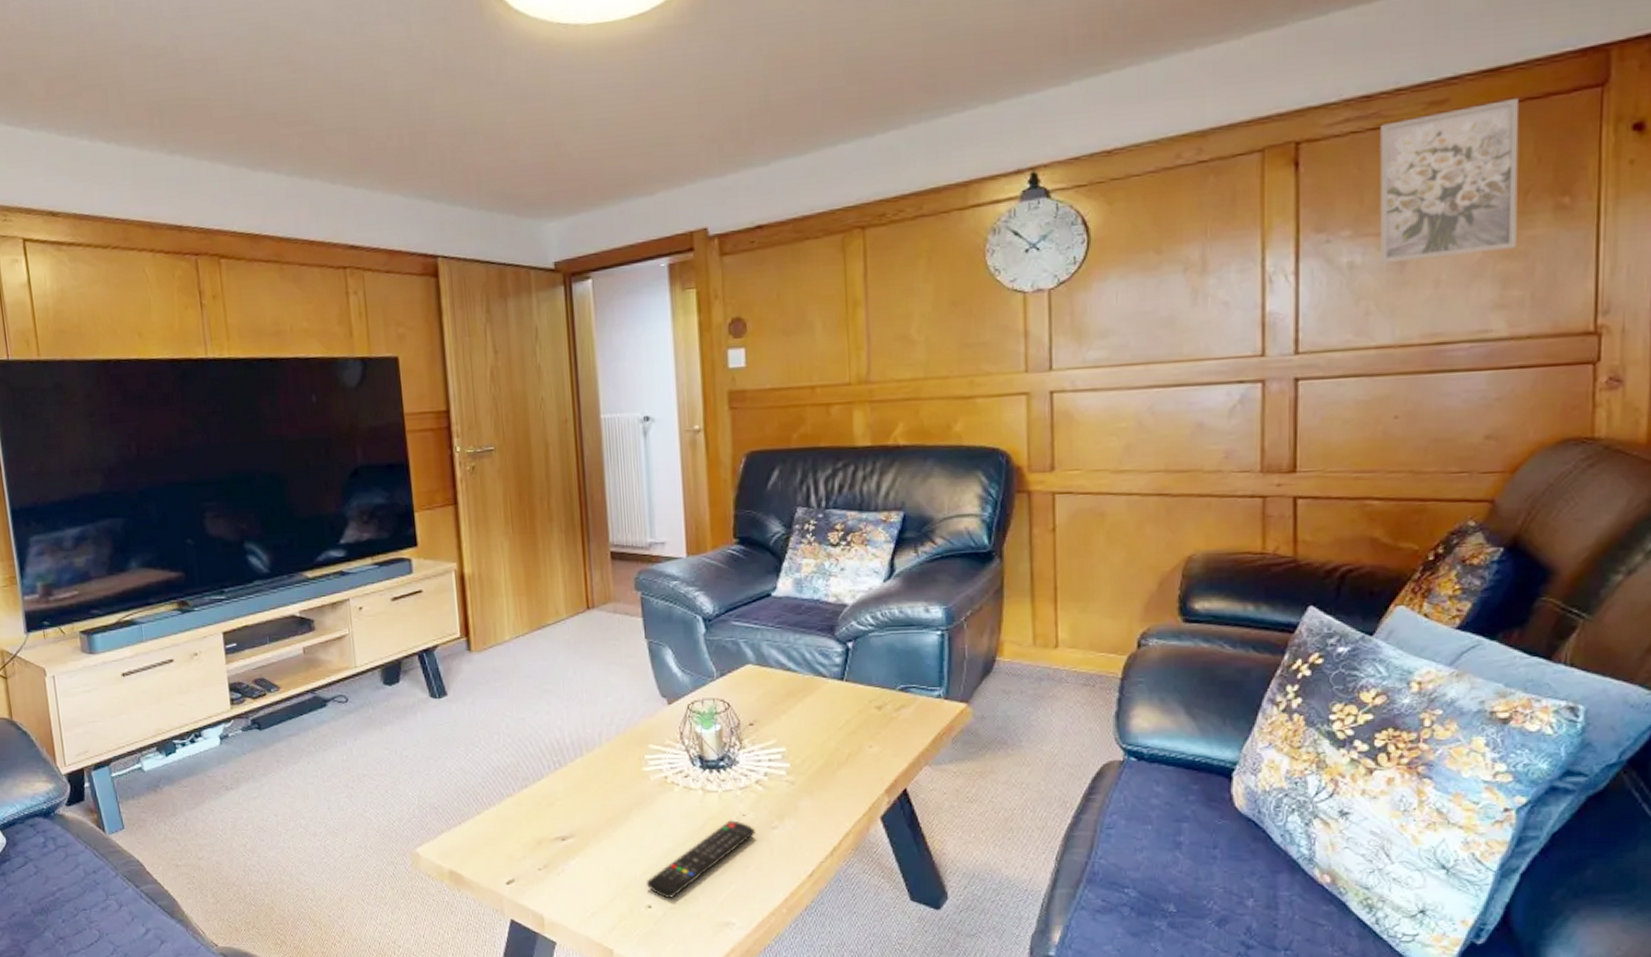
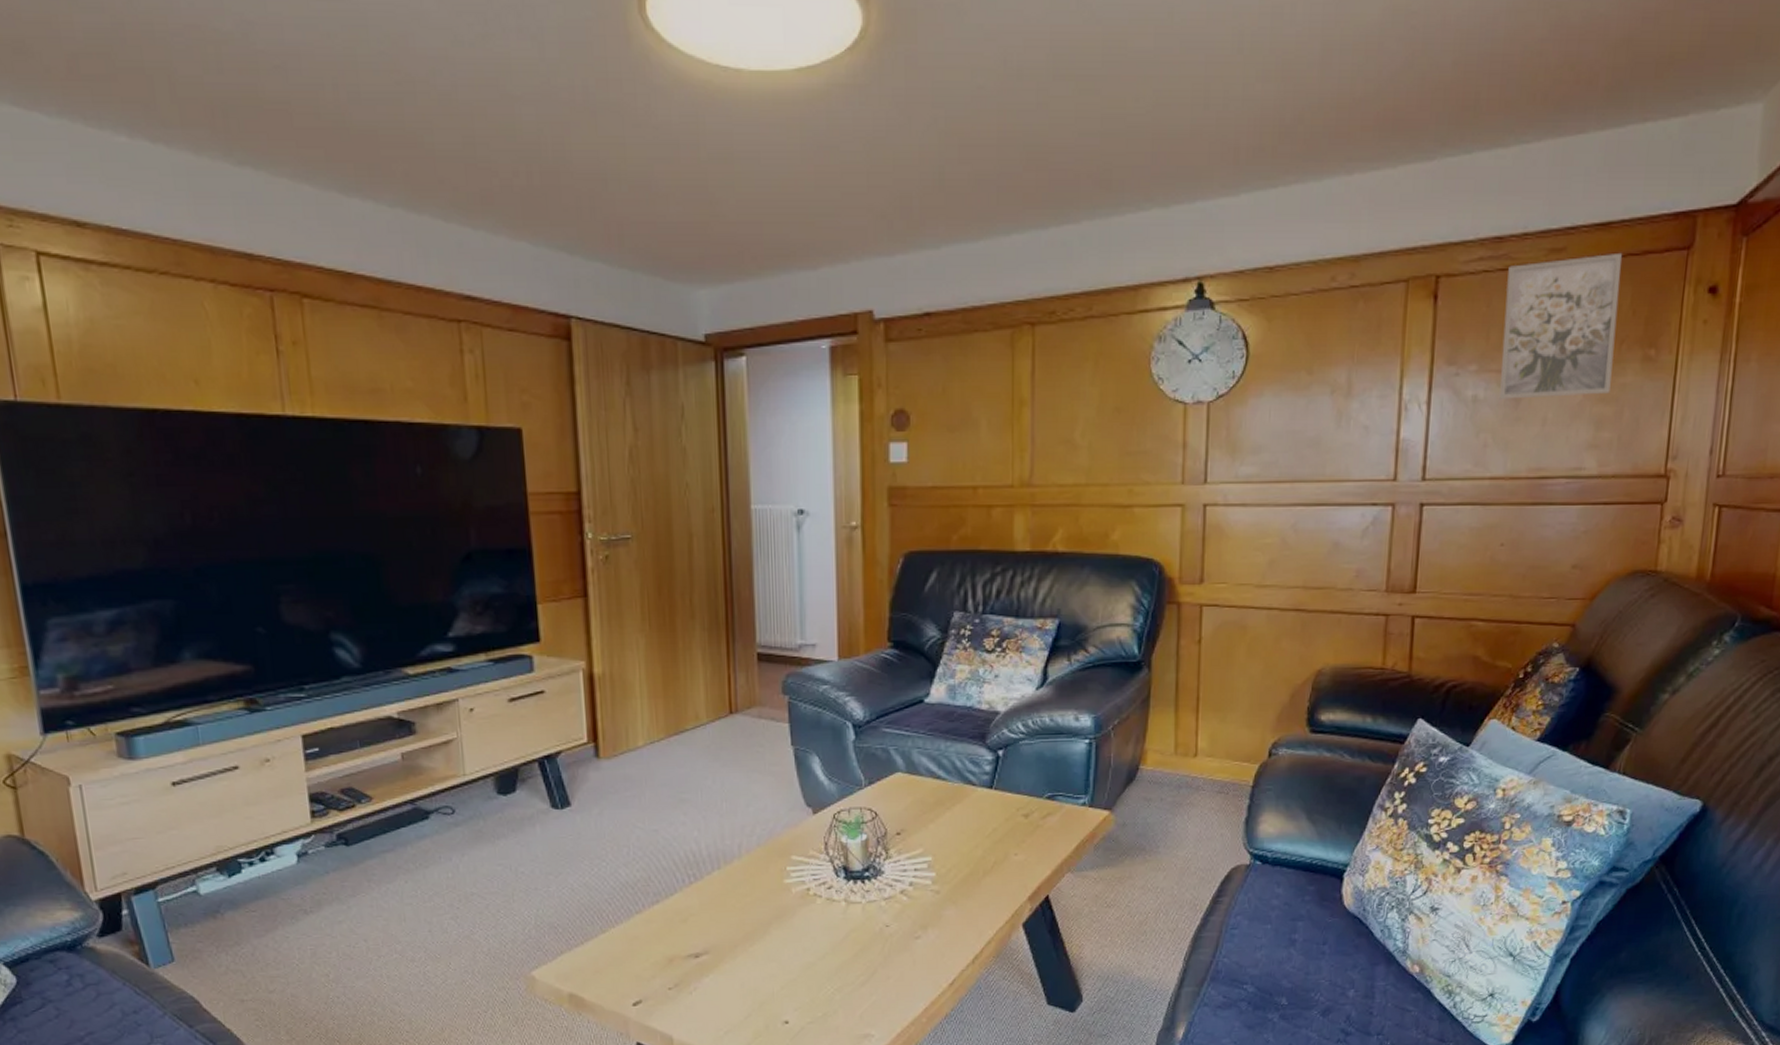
remote control: present [647,820,755,898] -> none [785,931,898,1013]

